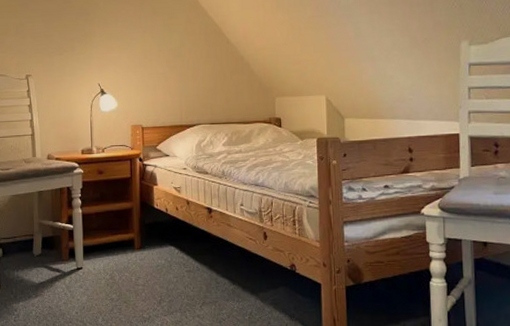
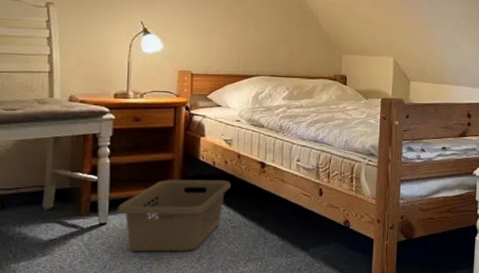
laundry basket: none [89,225,184,295] -> present [116,179,232,252]

